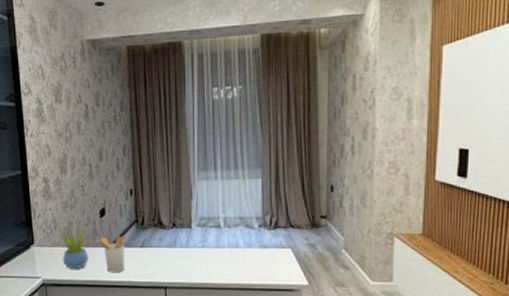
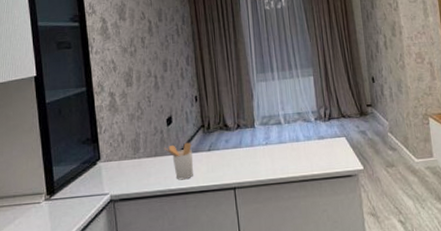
succulent plant: present [62,226,90,269] -> none [129,137,158,181]

